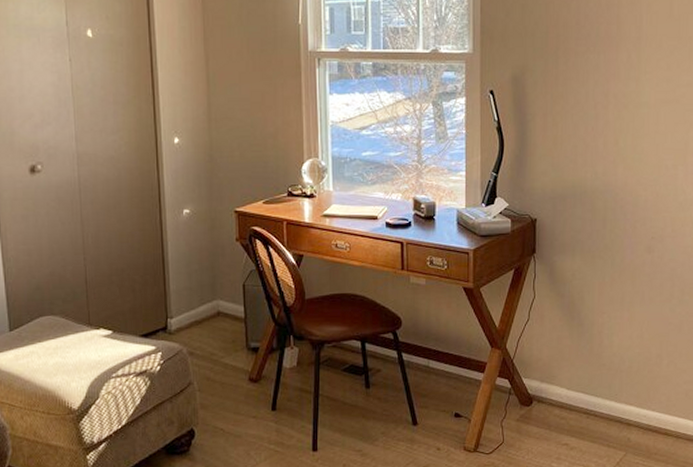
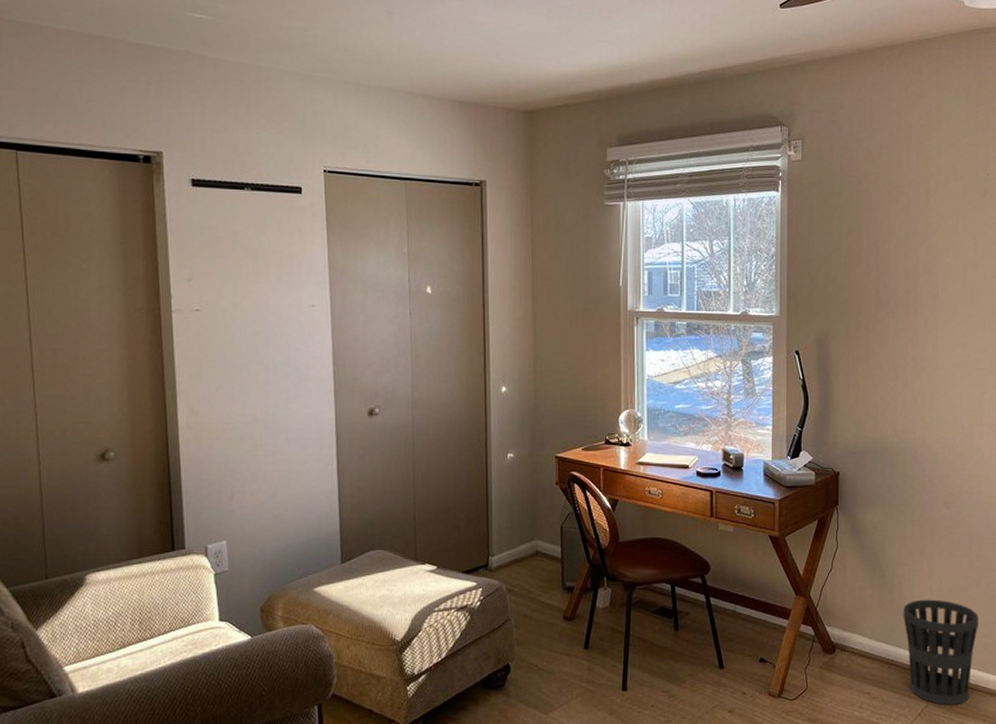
wastebasket: none [602,347,679,453] -> present [903,599,978,705]

